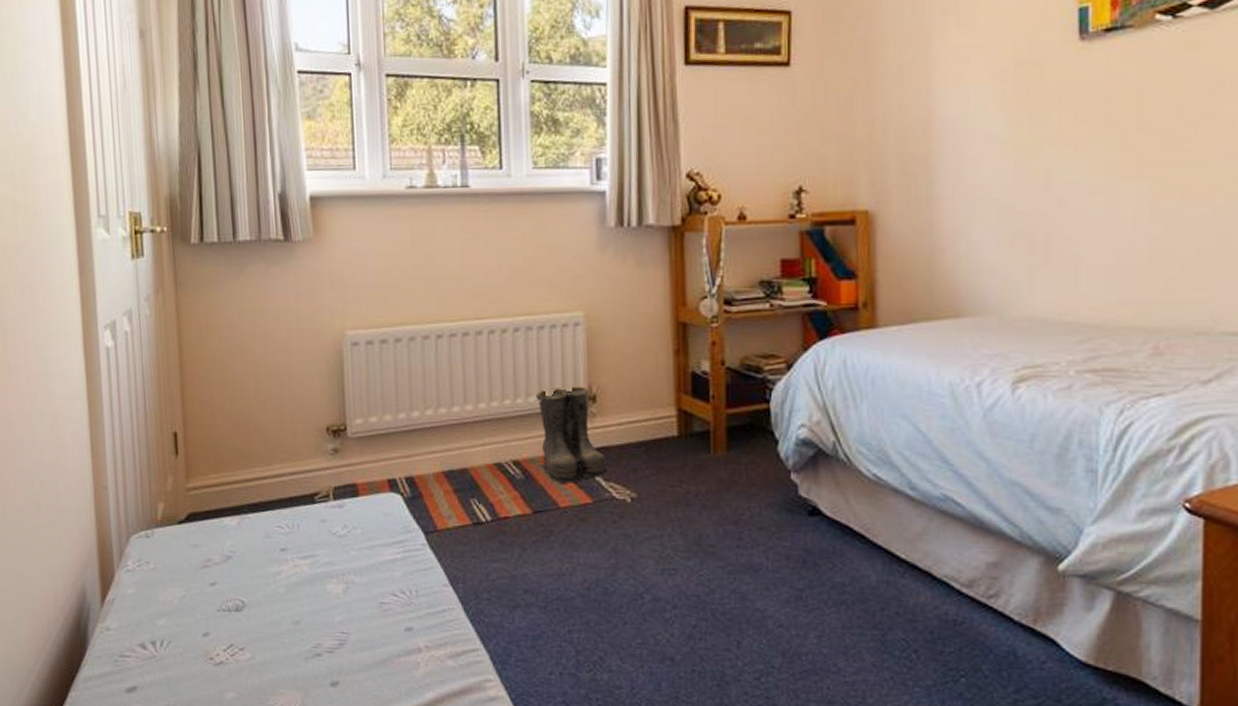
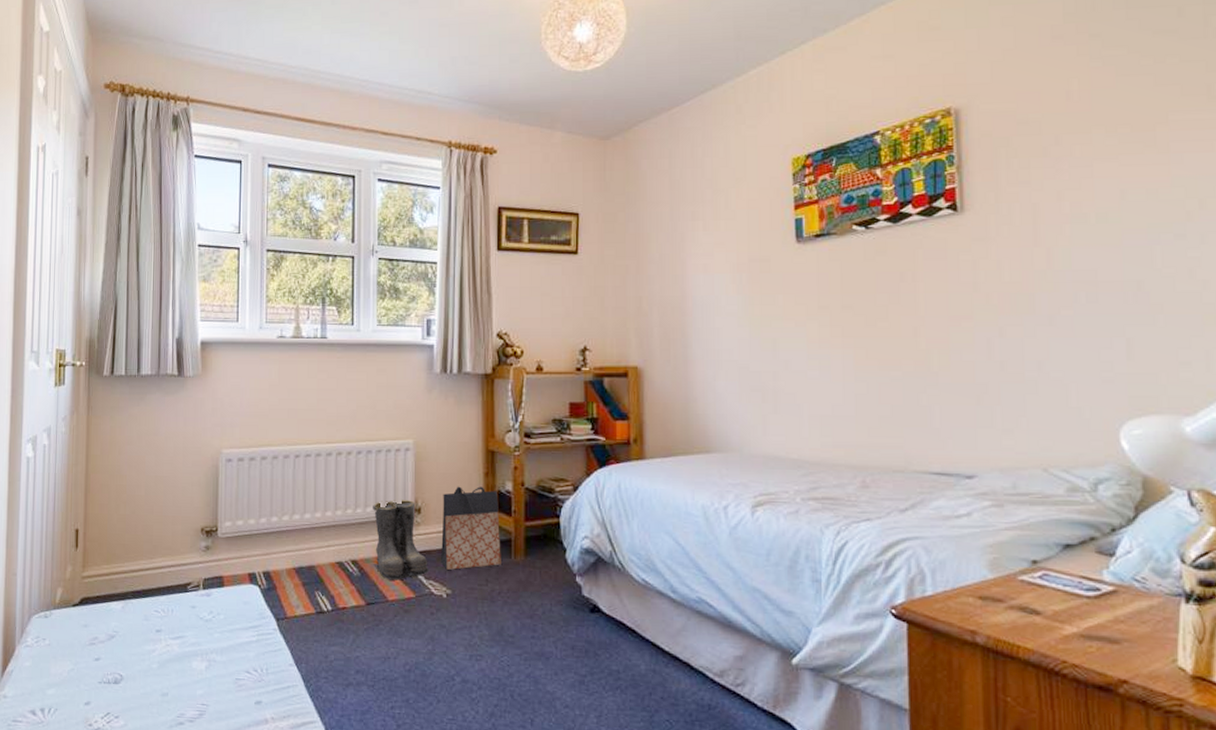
bag: none [622,367,698,469] -> present [440,486,501,570]

